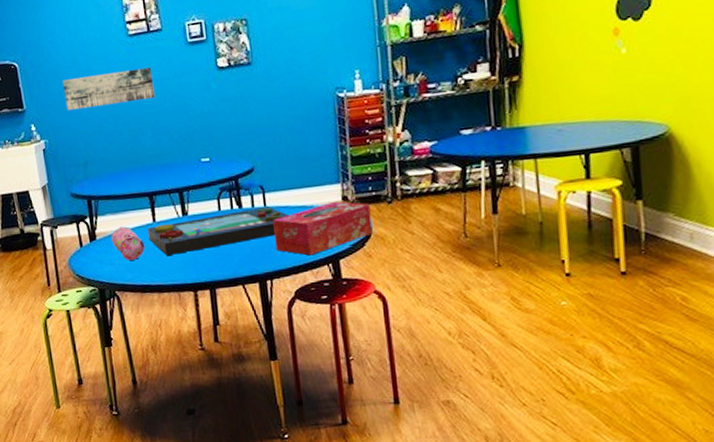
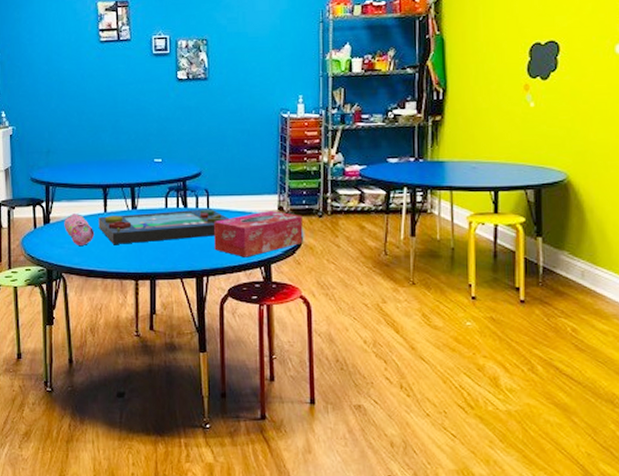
wall art: present [62,66,155,110] -> none [35,71,118,103]

